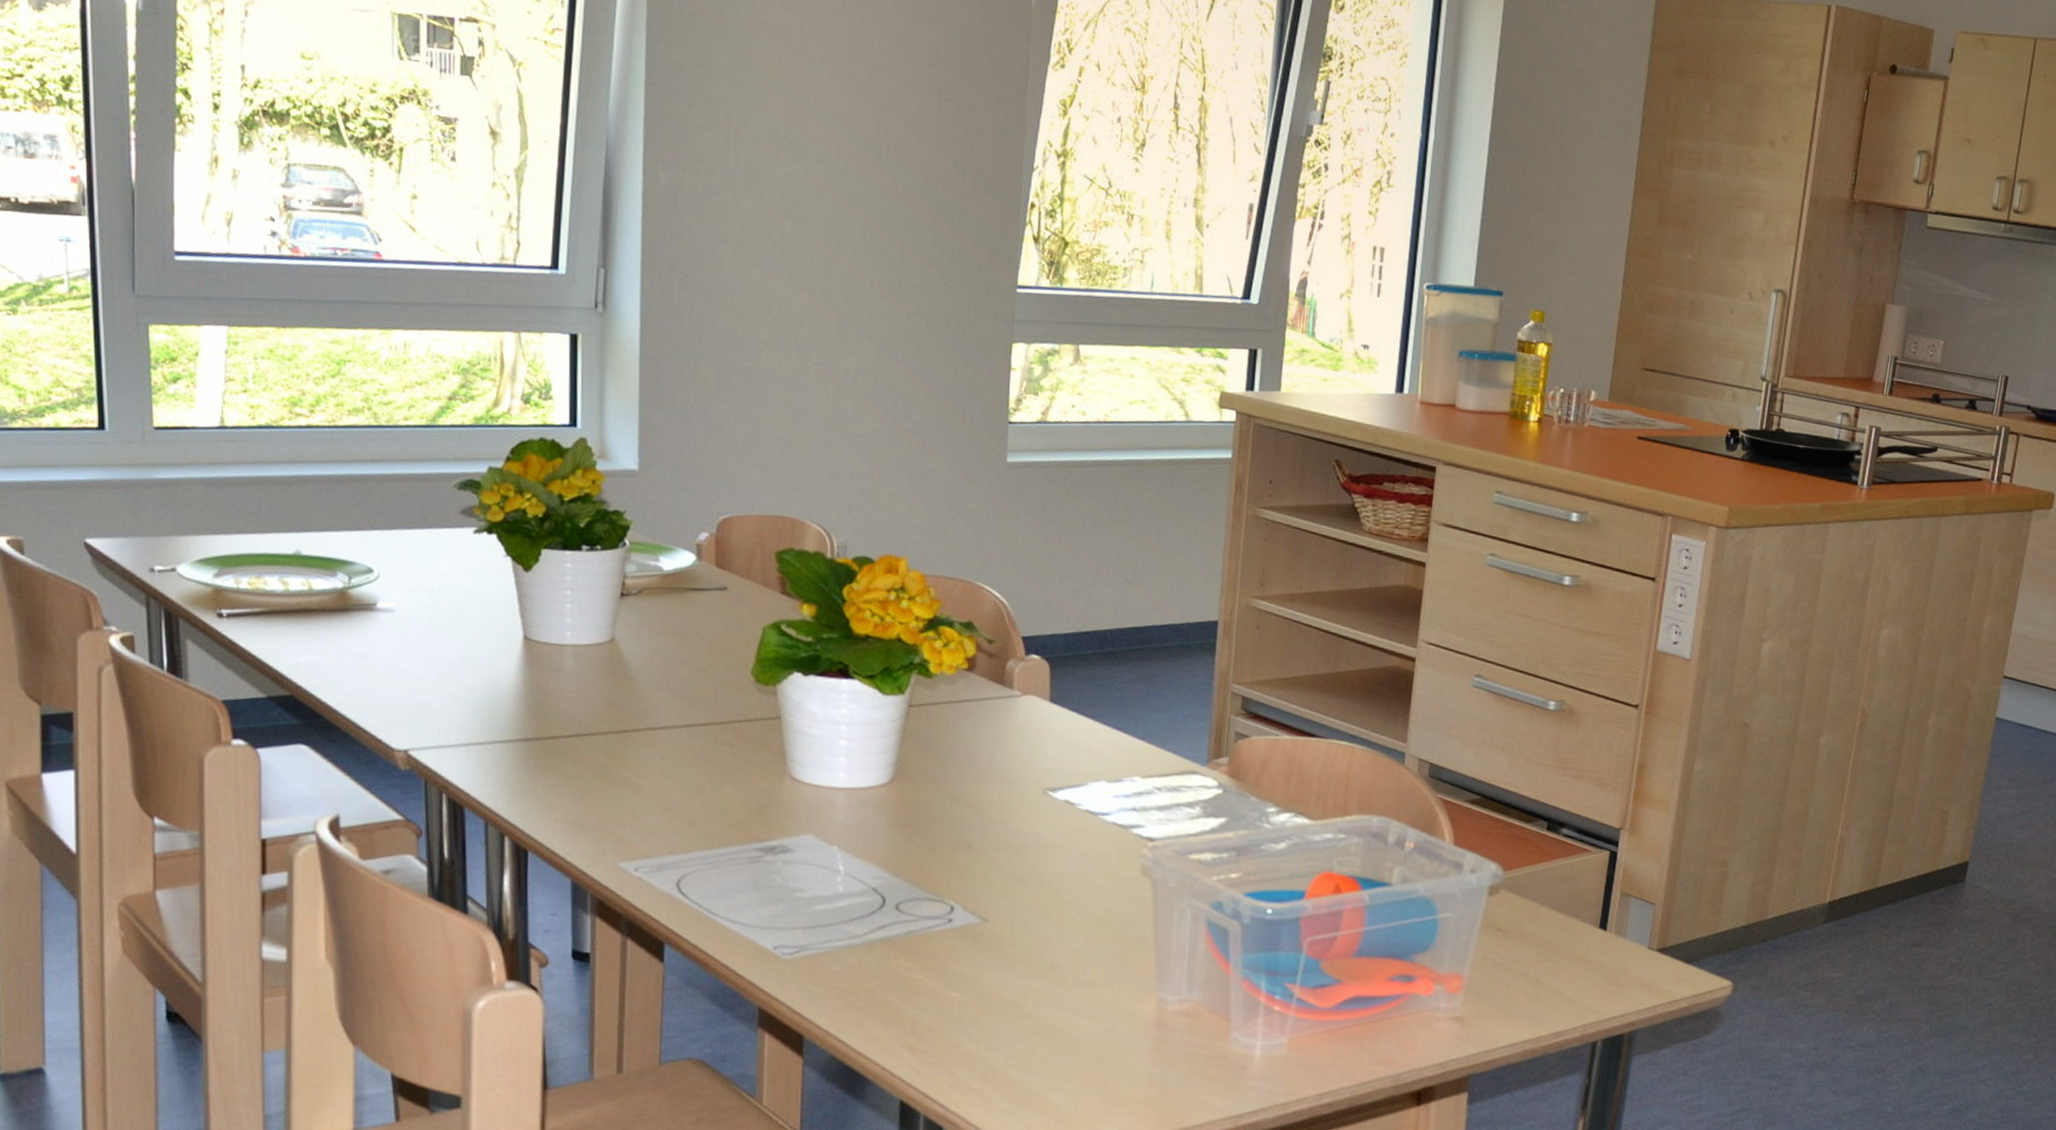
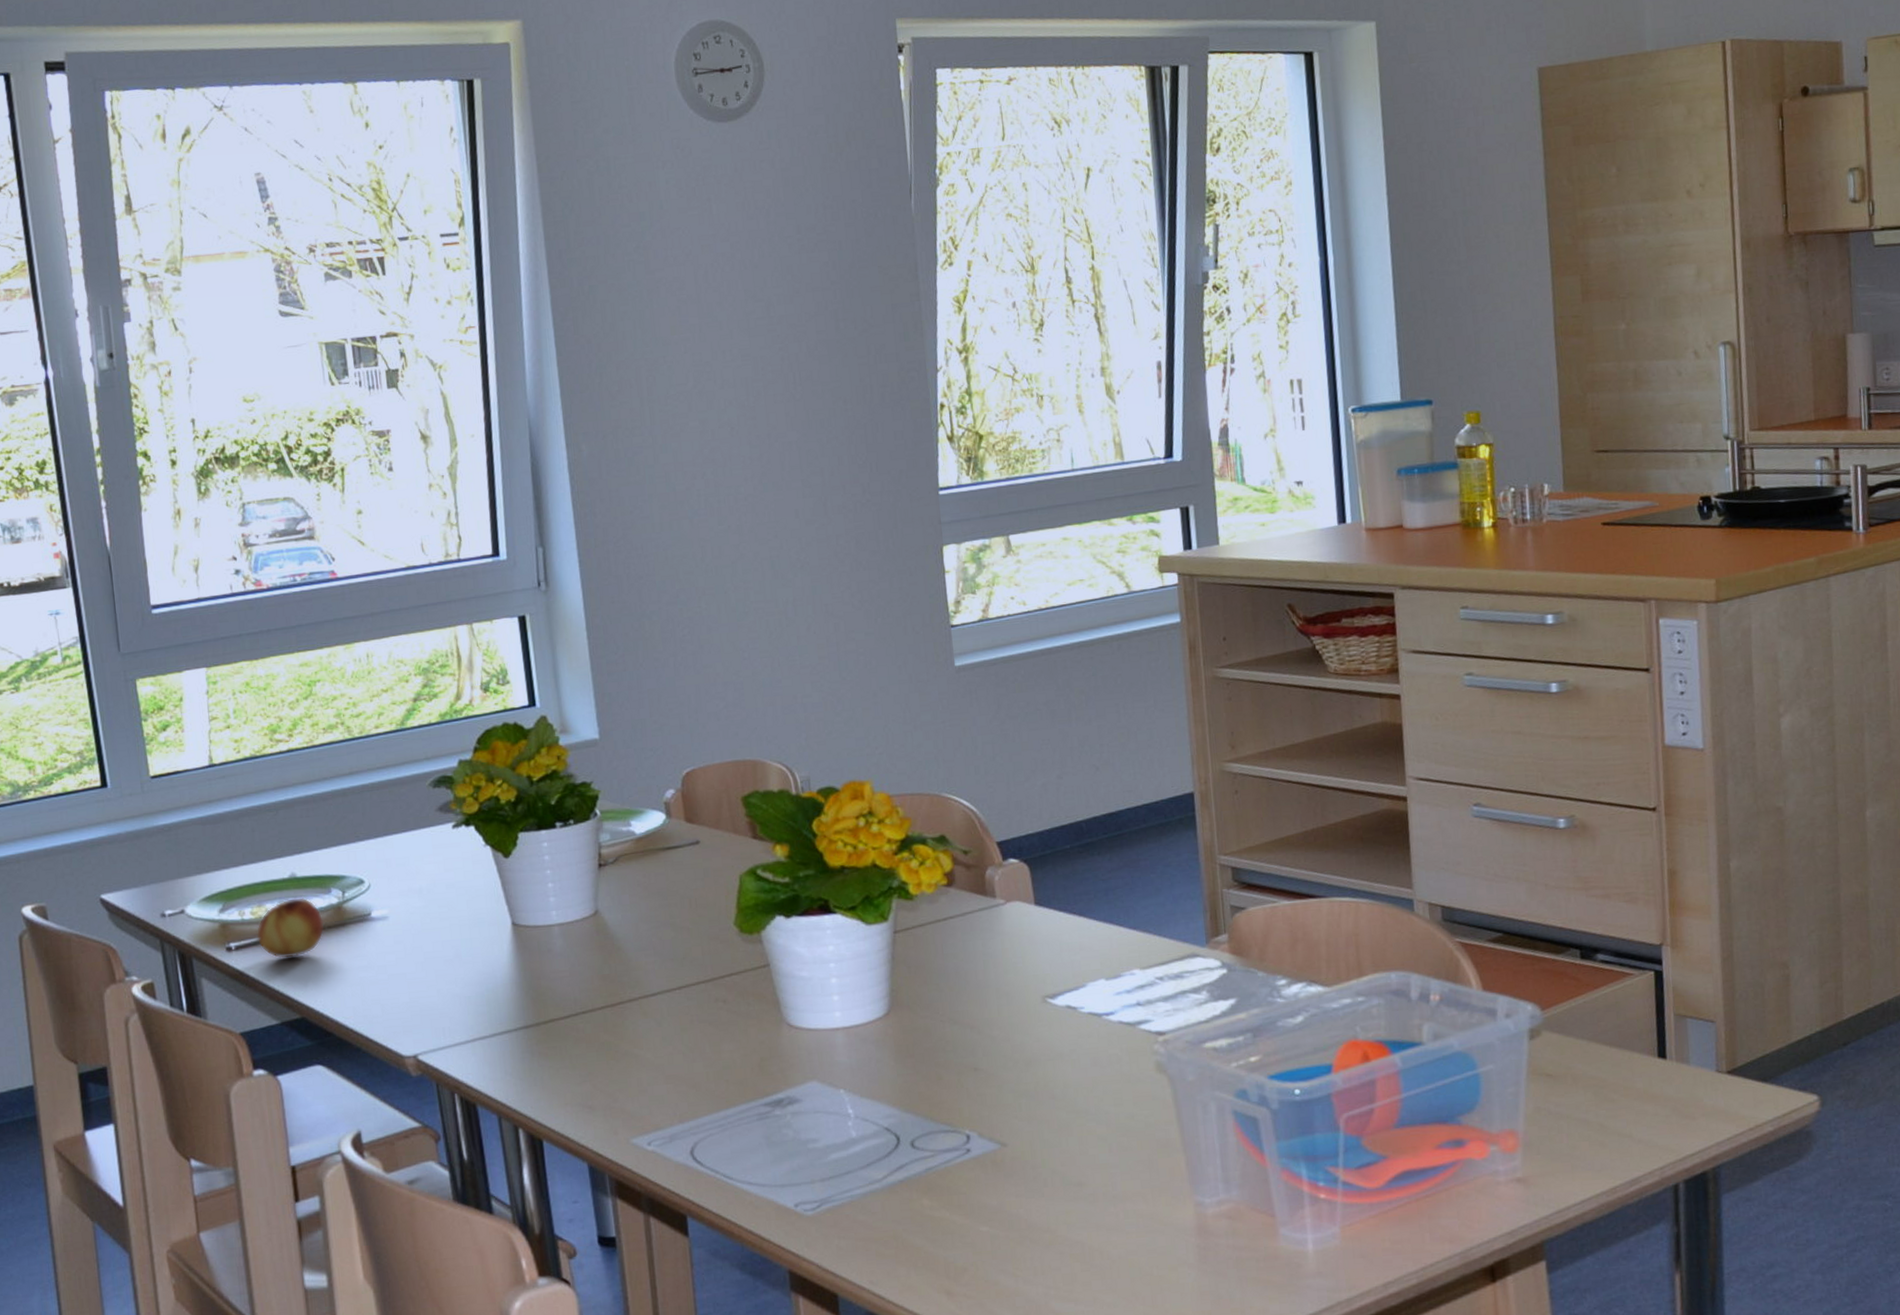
fruit: none [251,575,325,634] -> present [256,897,324,959]

